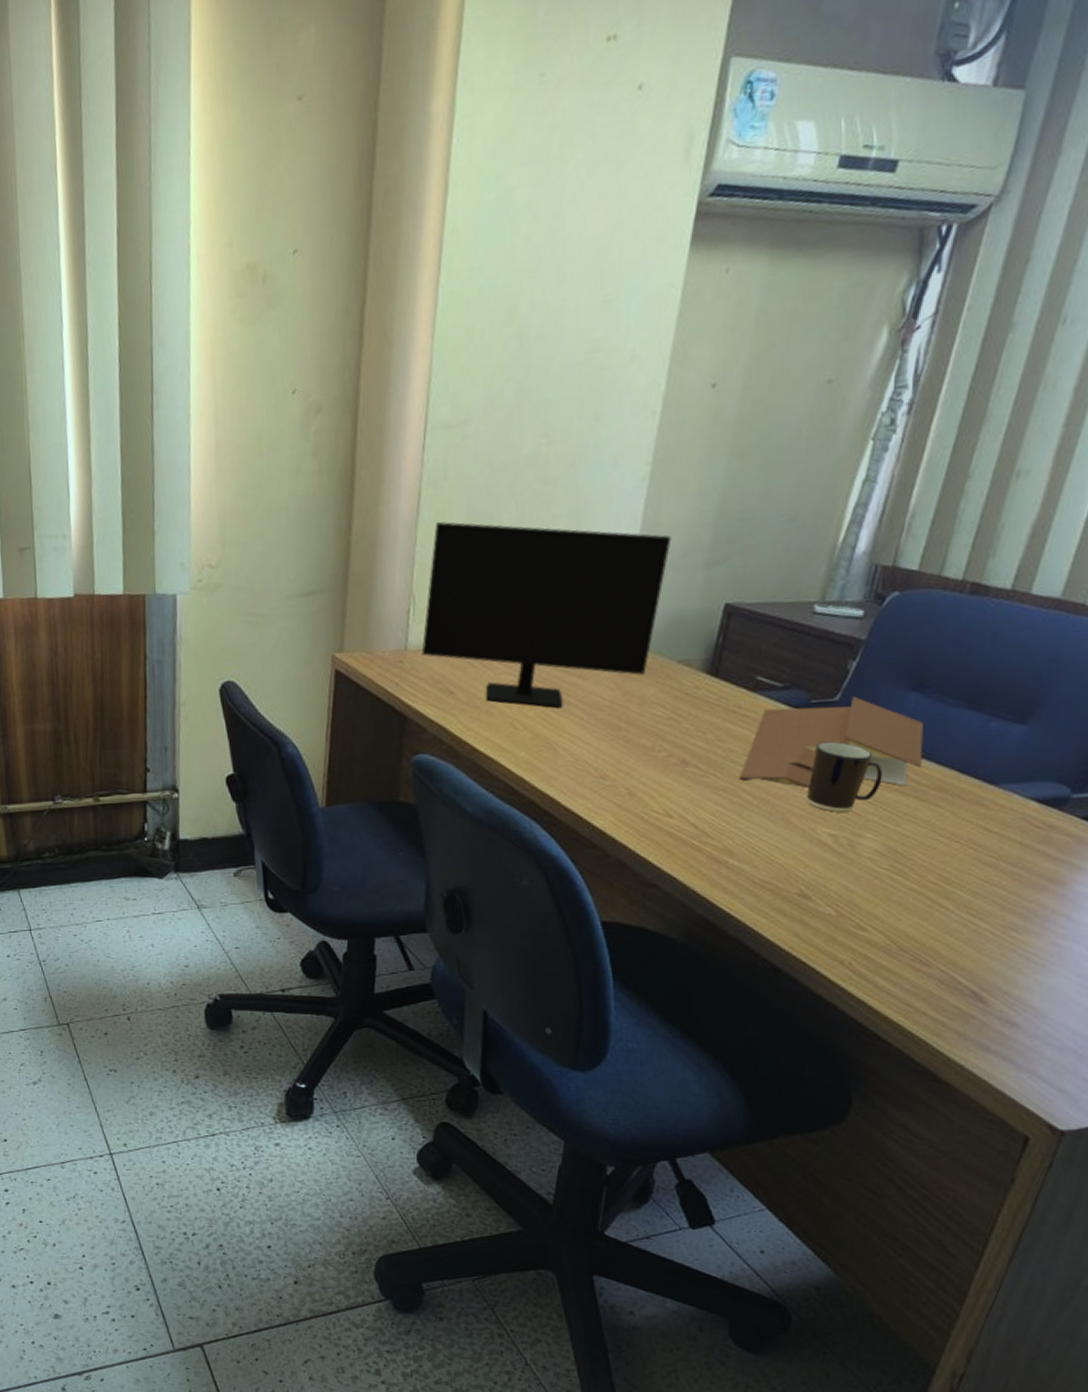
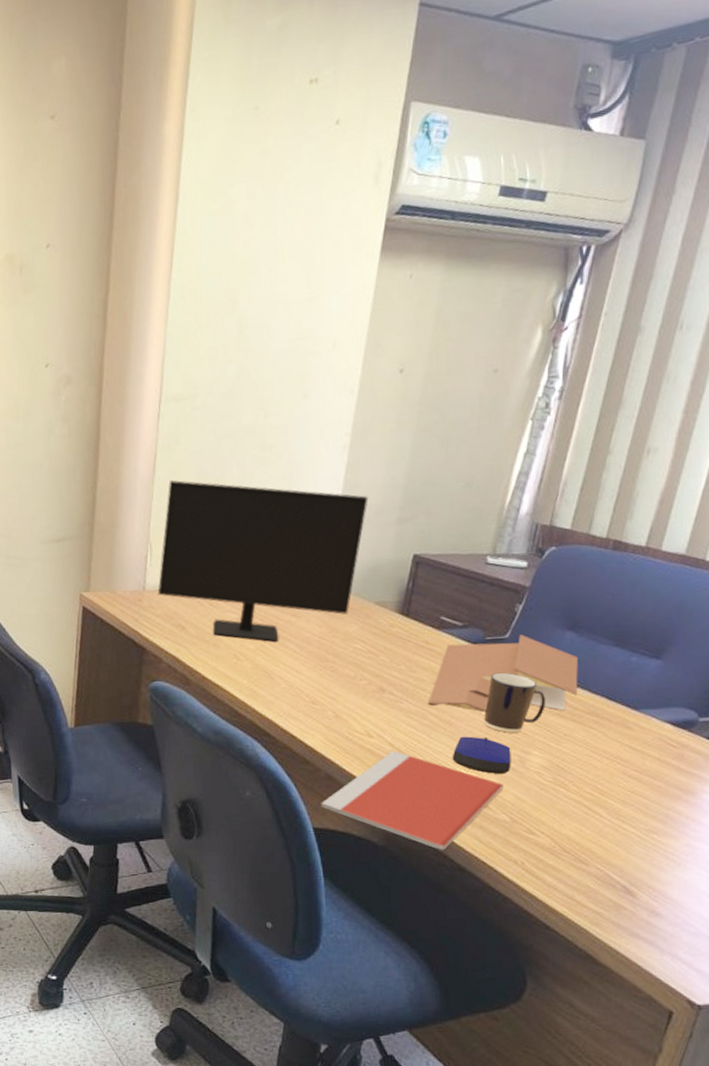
notebook: none [610,833,829,949] -> present [321,750,504,851]
computer mouse: none [767,816,839,861] -> present [452,736,511,775]

